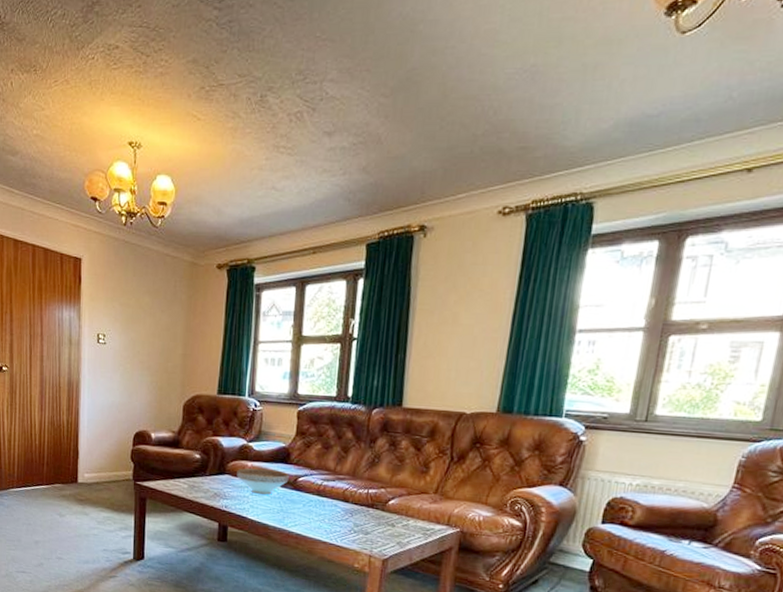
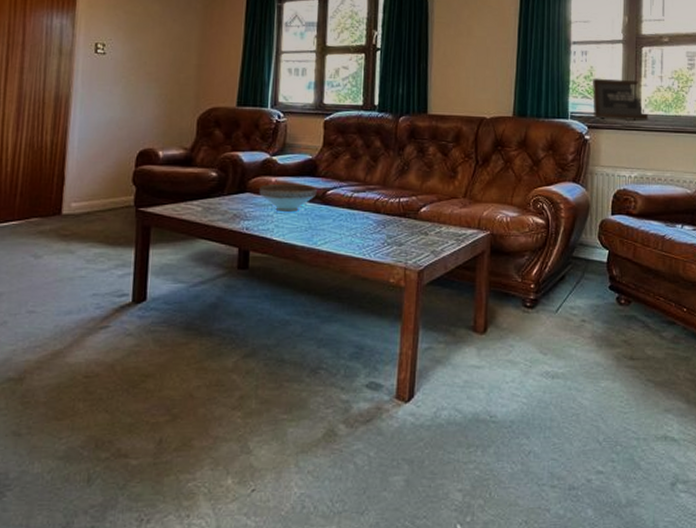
picture frame: none [594,371,666,423] -> present [593,78,649,121]

